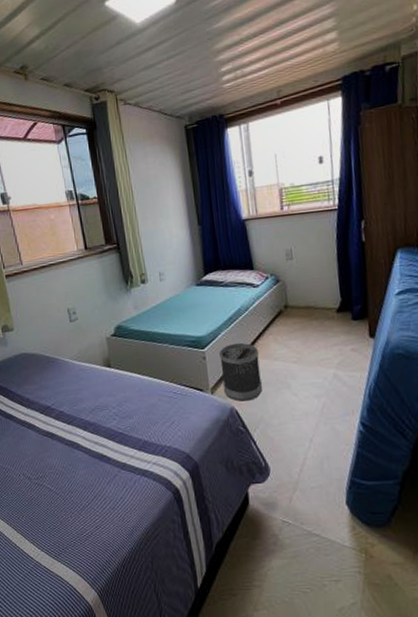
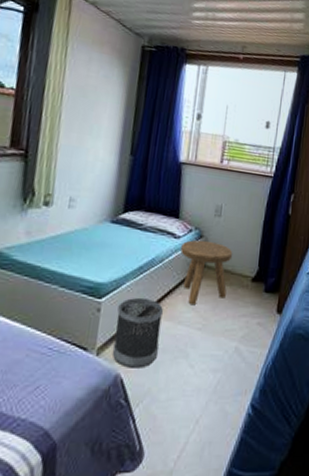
stool: none [261,283,314,342] -> present [180,240,233,304]

